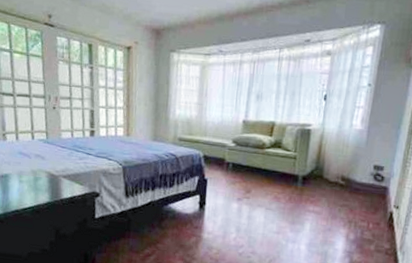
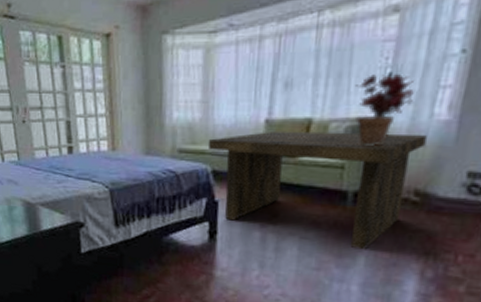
coffee table: none [201,129,349,219] -> present [208,130,427,250]
potted plant: none [303,95,341,144] -> present [354,73,414,146]

